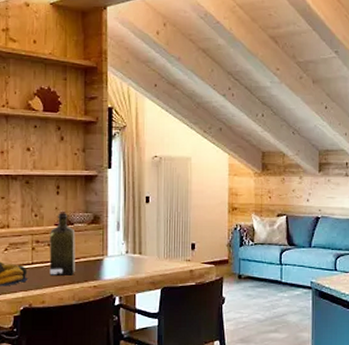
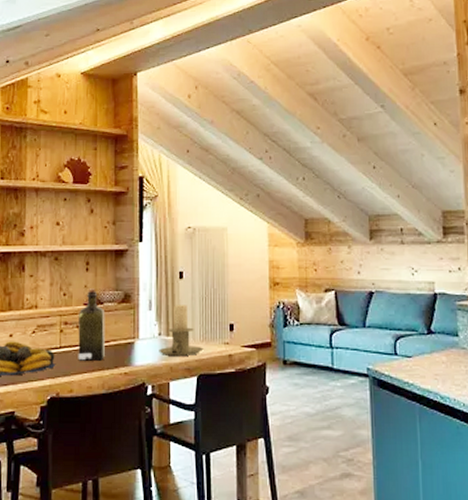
candle holder: none [126,226,167,272] -> present [159,305,204,357]

